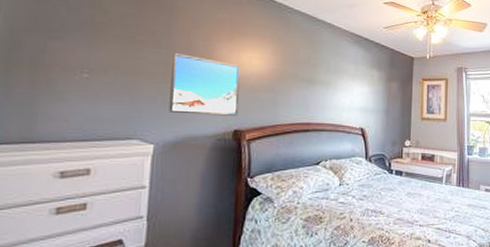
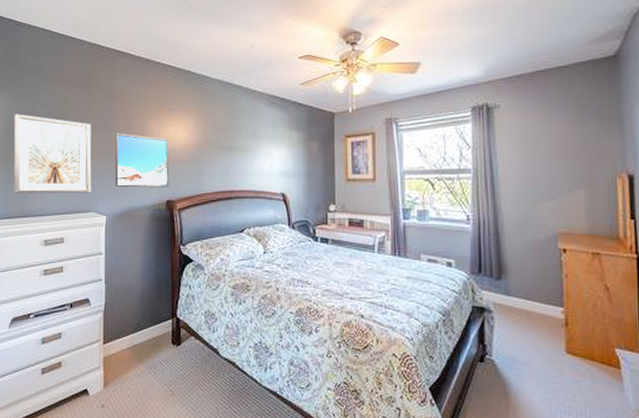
picture frame: none [15,15,141,118] -> present [13,114,92,195]

